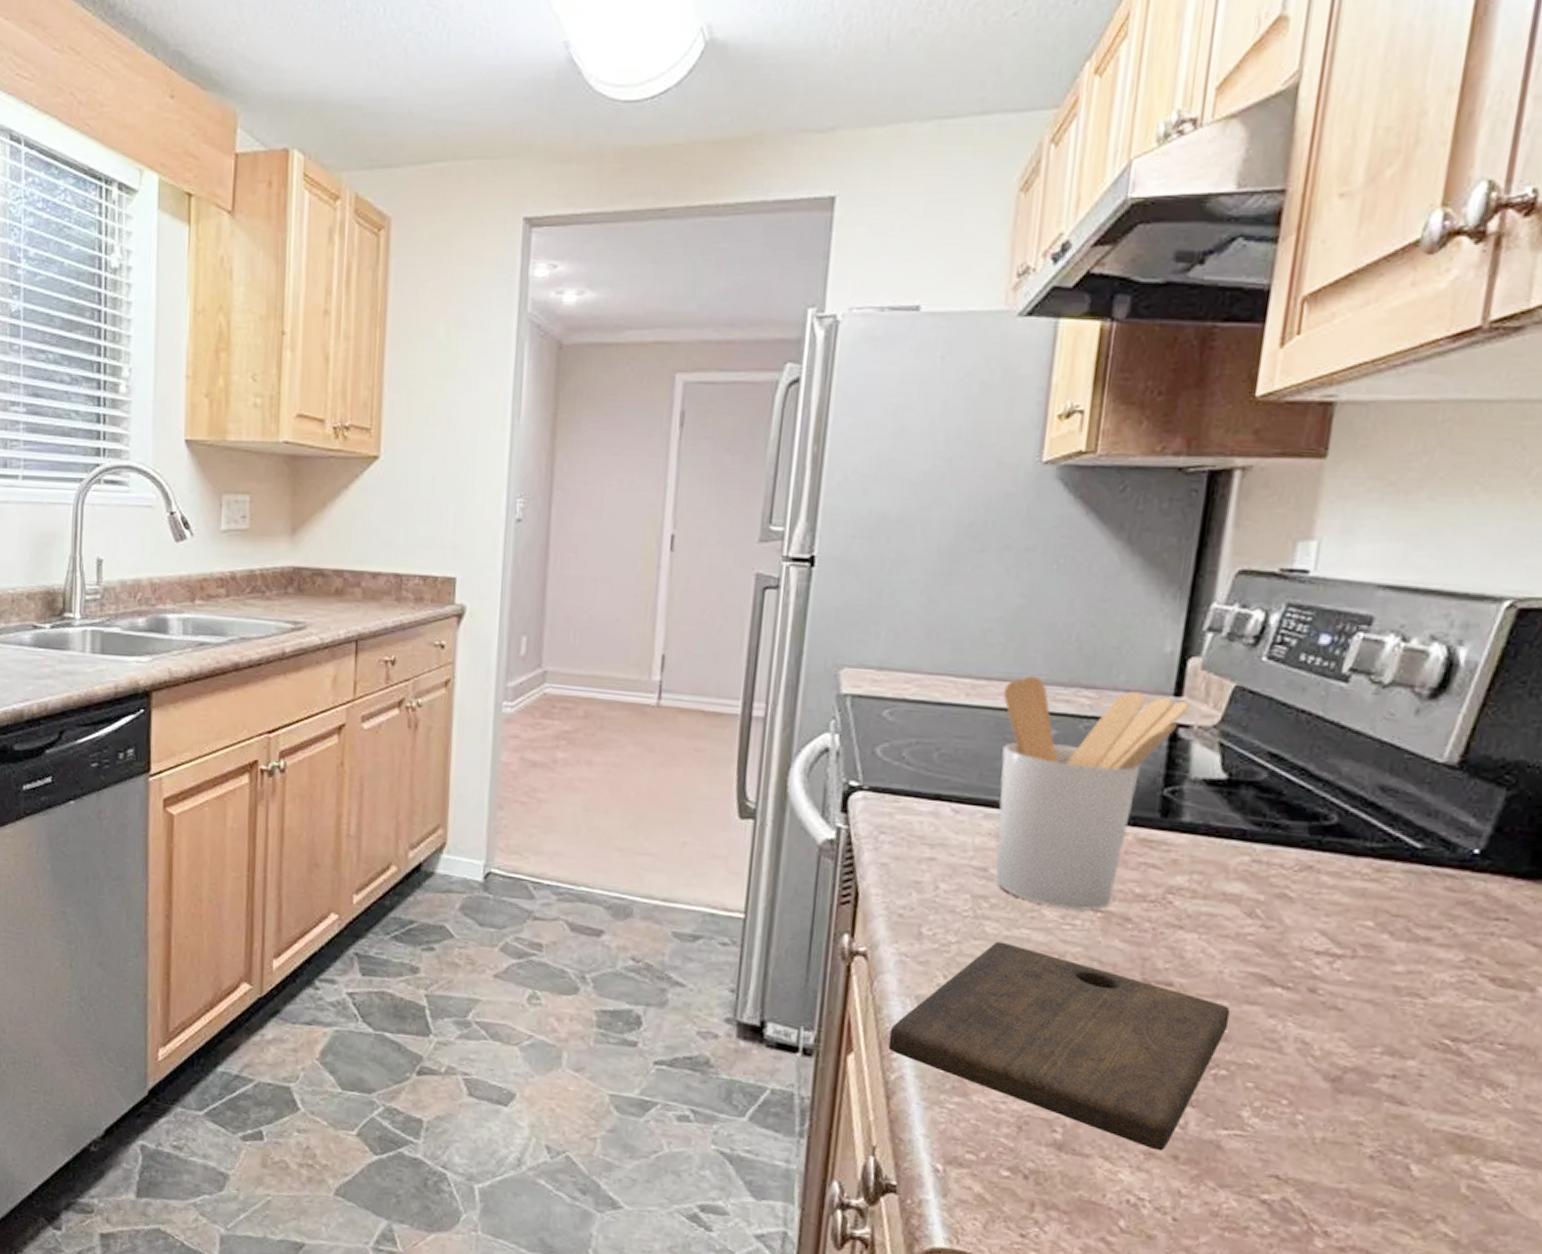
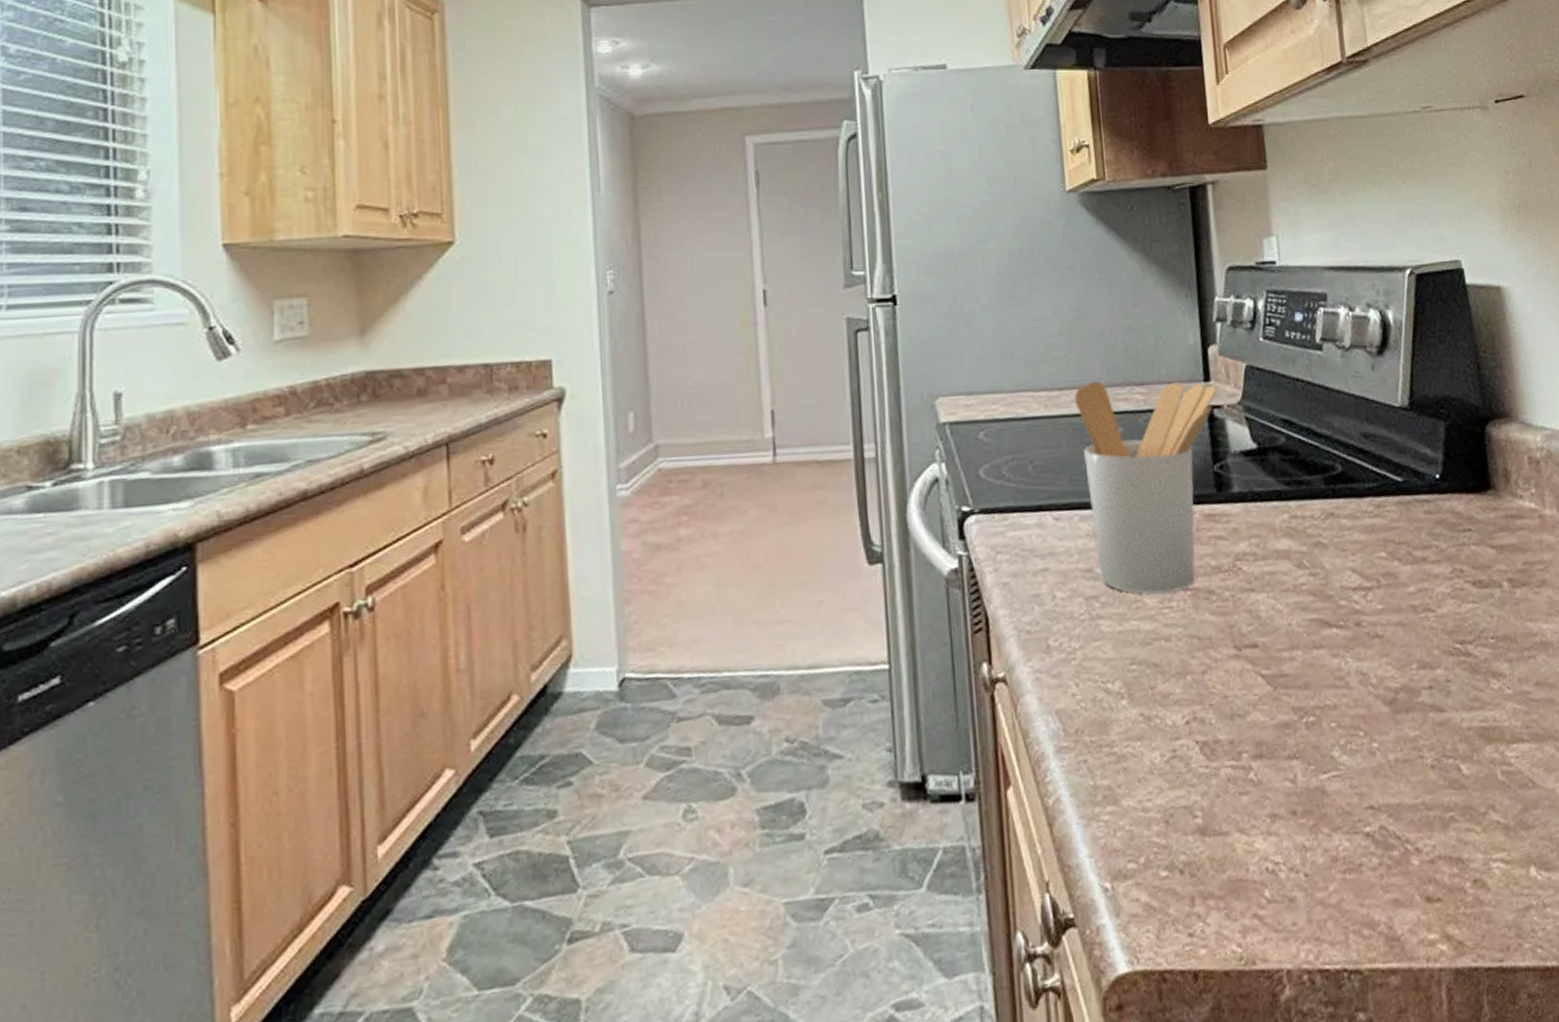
cutting board: present [888,941,1231,1151] -> none [1039,637,1306,811]

